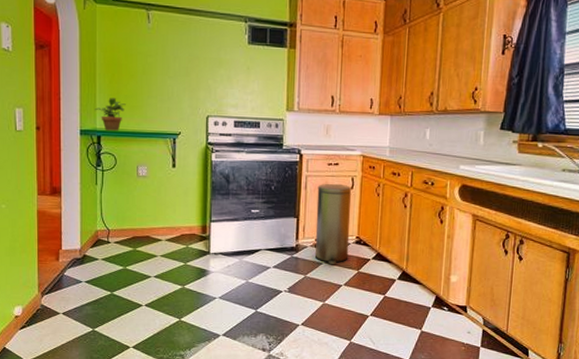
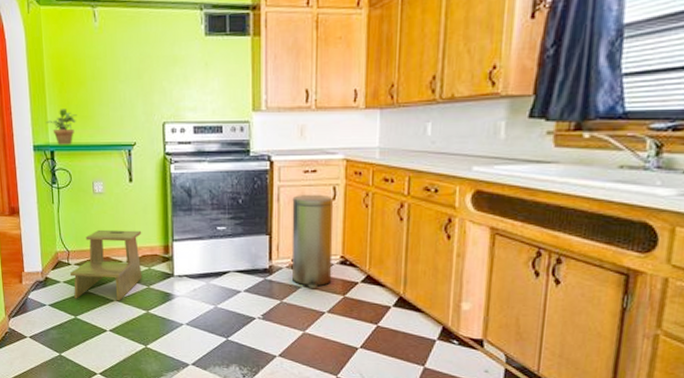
step stool: none [108,210,182,277] -> present [69,229,143,301]

